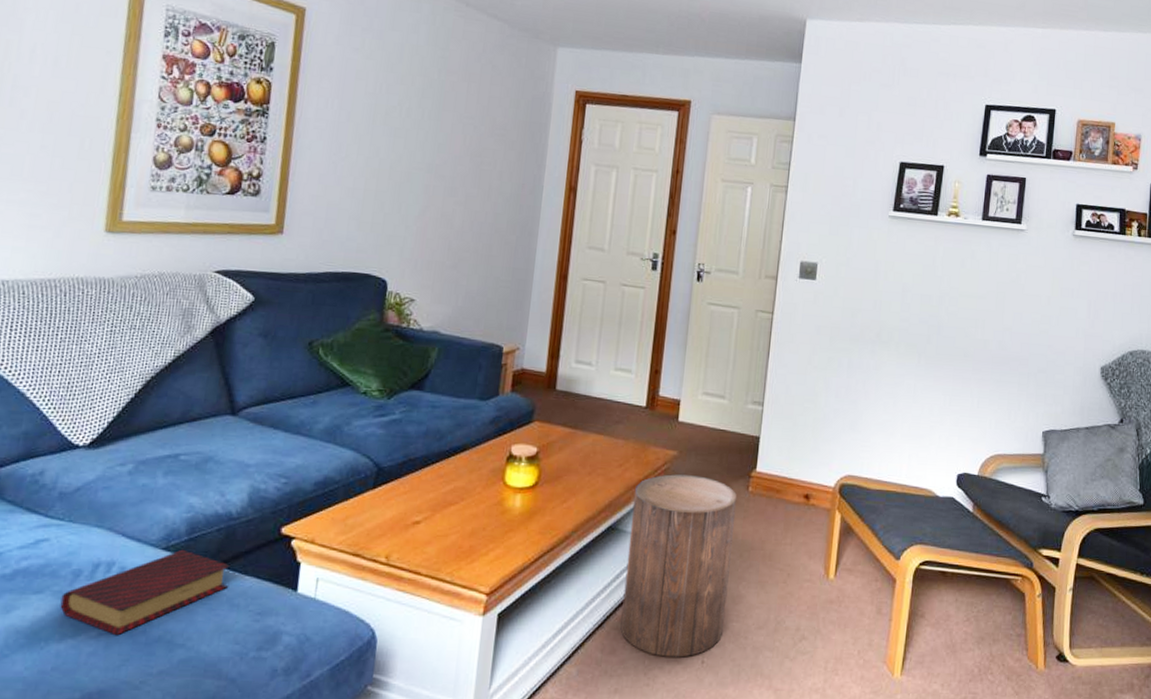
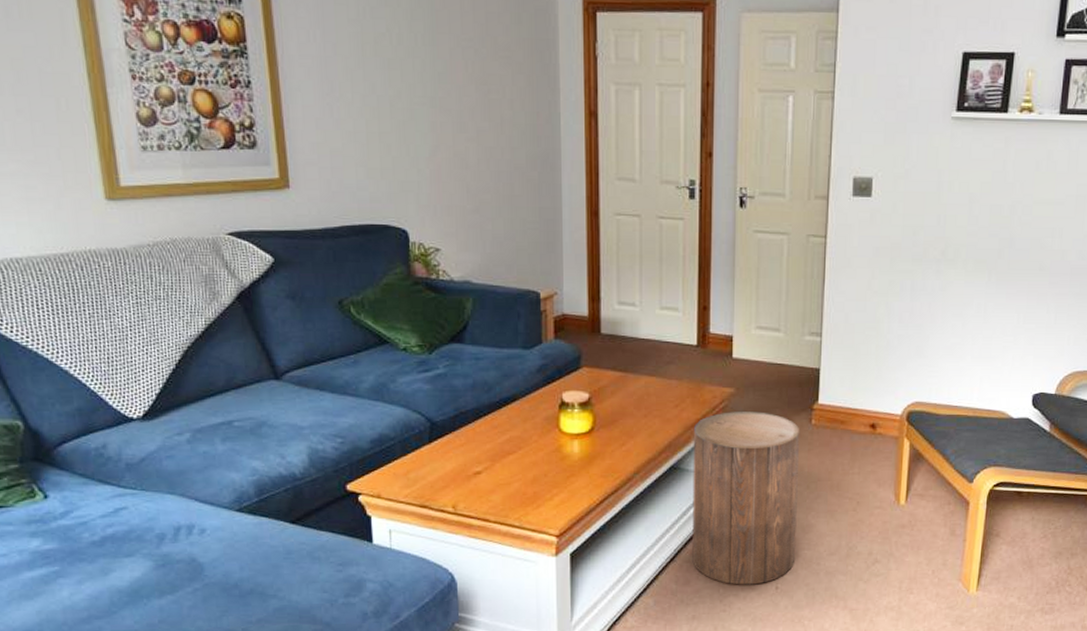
book: present [60,549,230,636] -> none [152,510,307,591]

